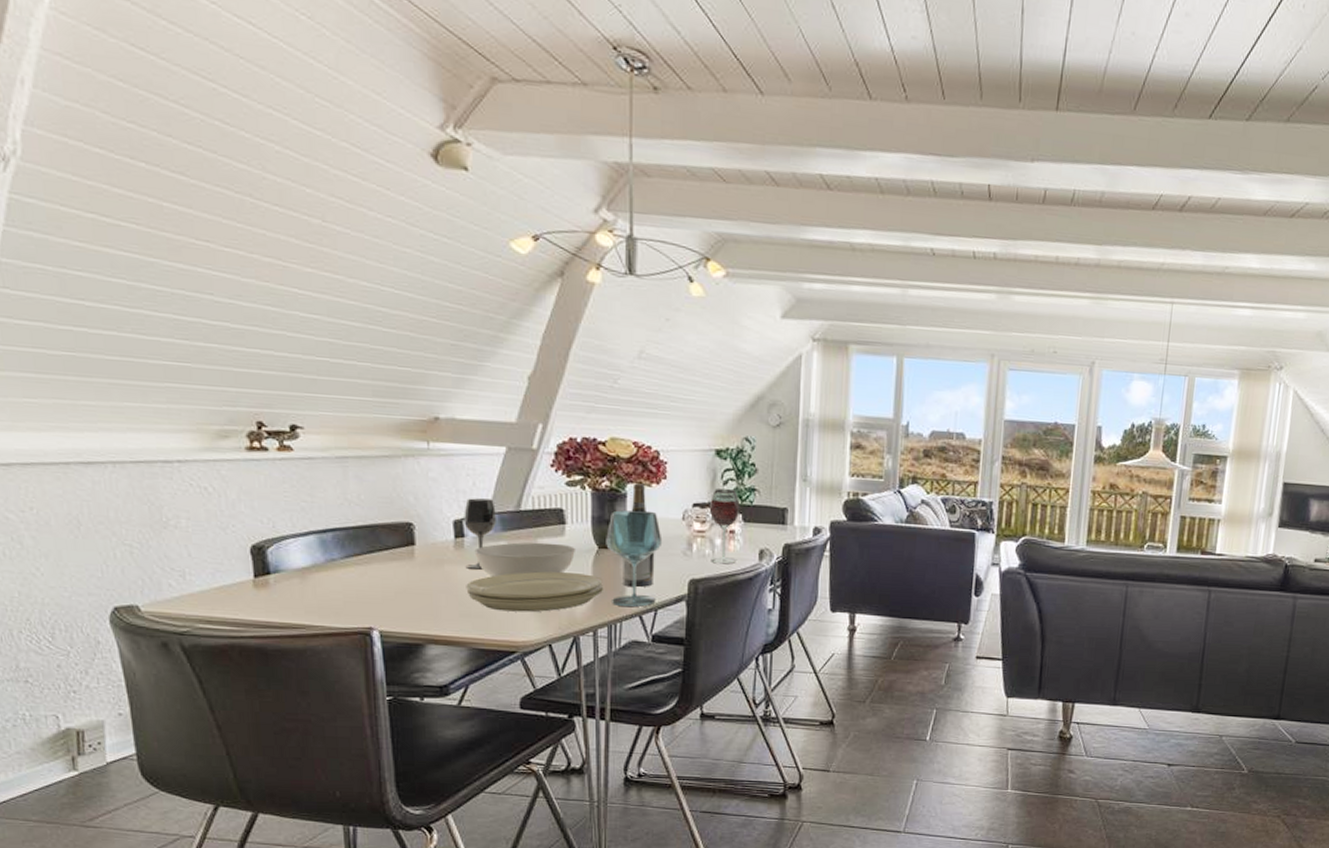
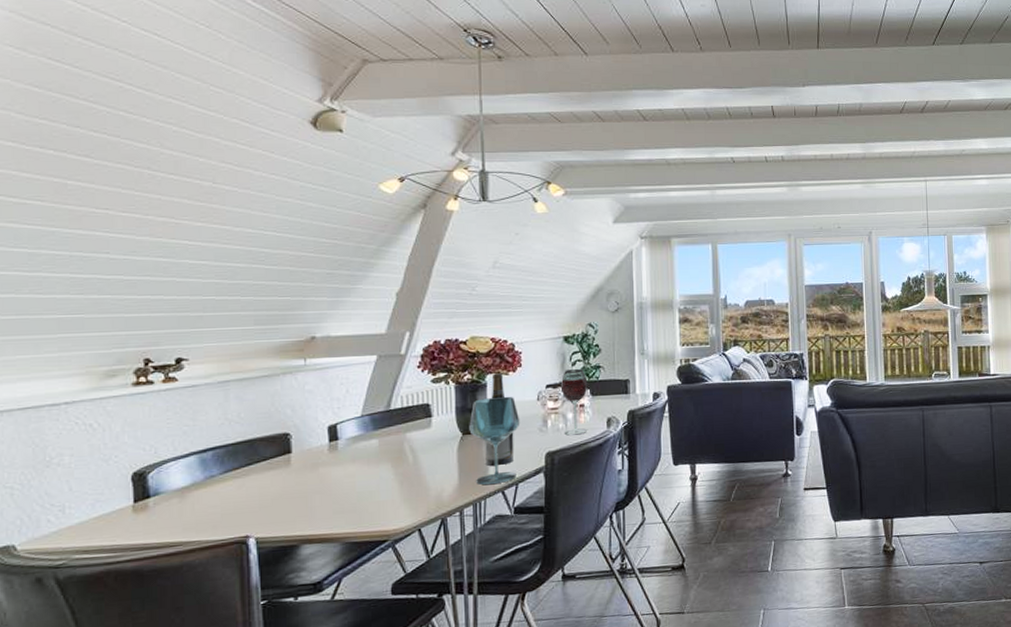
wine glass: present [464,498,498,570] -> none [338,403,369,469]
plate: present [466,571,604,612] -> none [339,459,469,504]
bowl: present [474,542,576,578] -> none [348,435,442,474]

